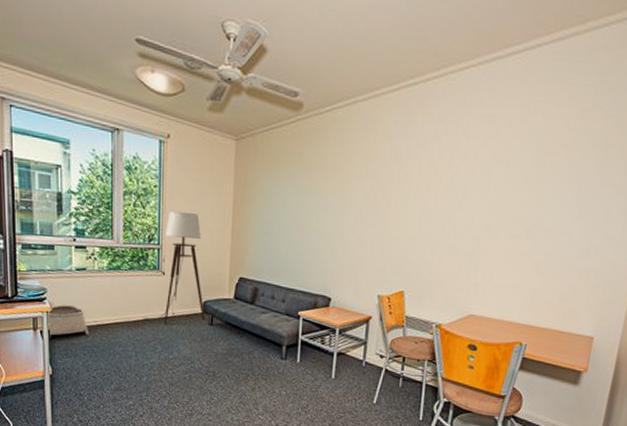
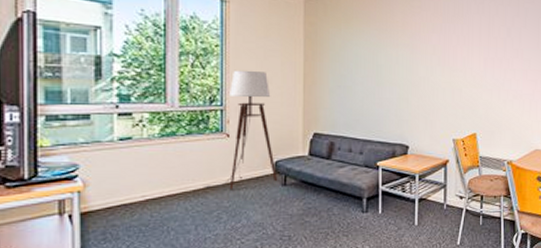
basket: present [48,304,90,337] -> none [80,180,136,221]

